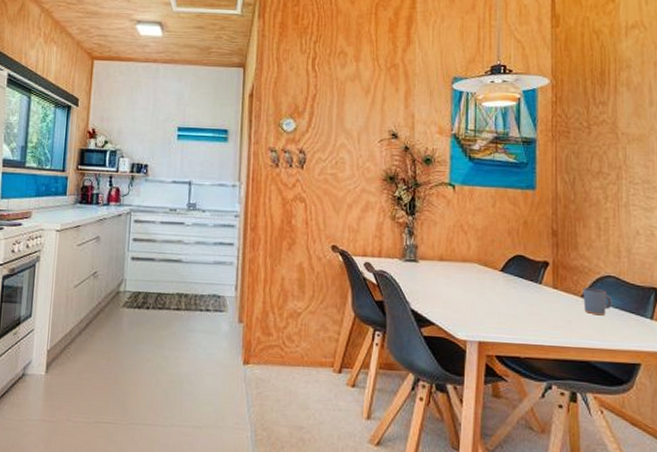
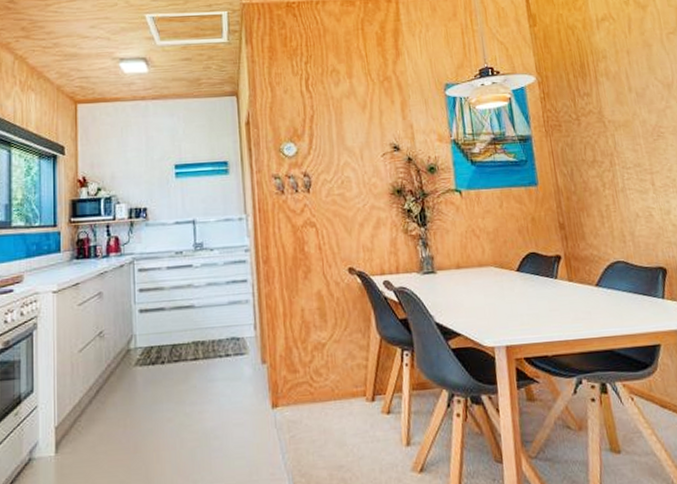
mug: present [583,287,613,316] -> none [596,275,626,302]

